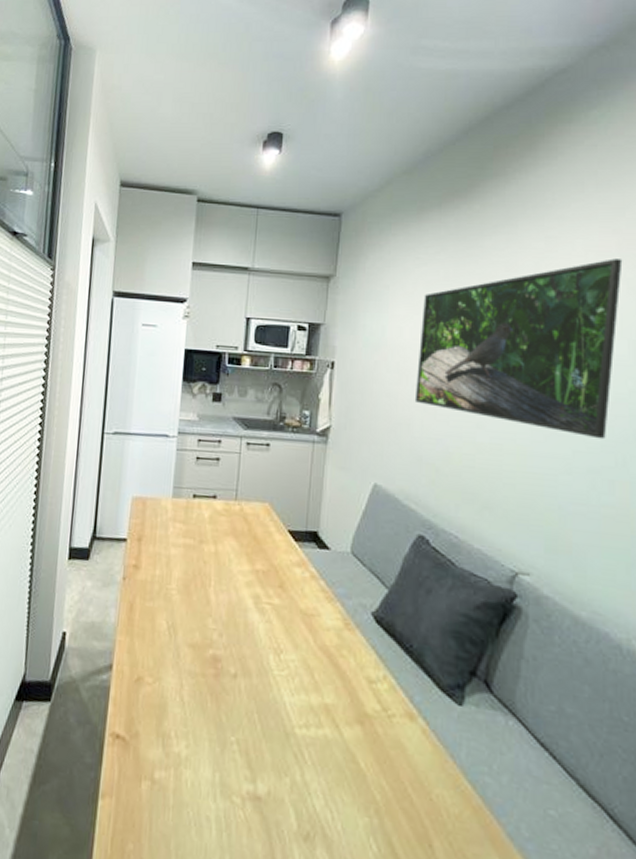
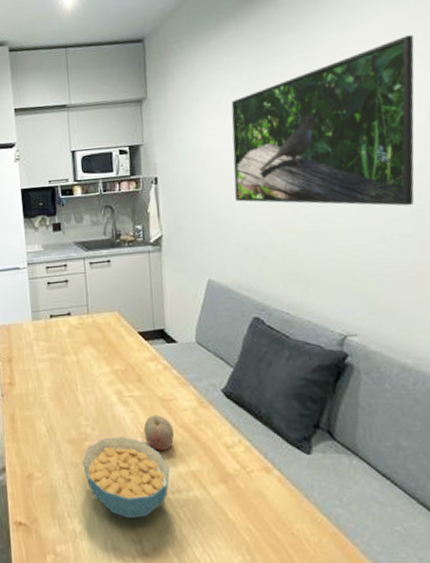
cereal bowl: none [201,648,301,752] -> present [82,437,170,519]
fruit: none [277,629,312,674] -> present [143,415,175,450]

